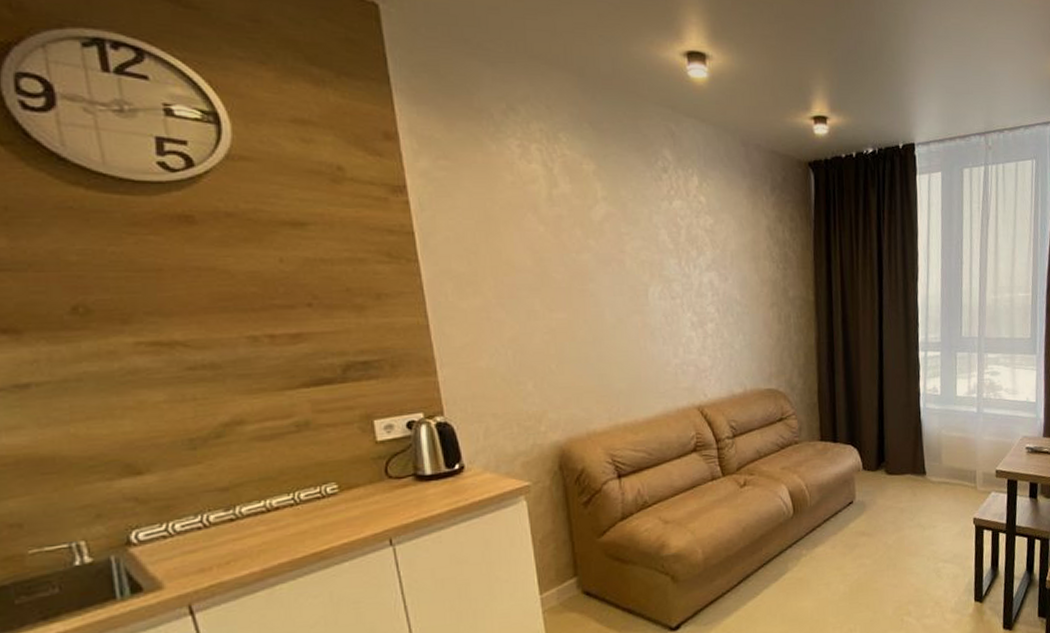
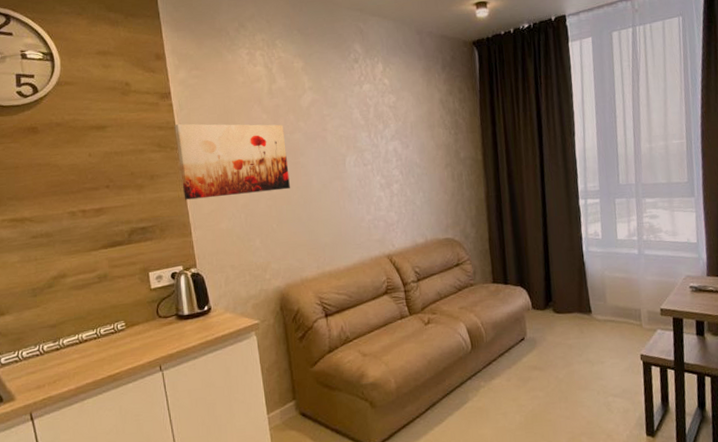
wall art: none [412,229,575,329] -> present [174,124,290,200]

